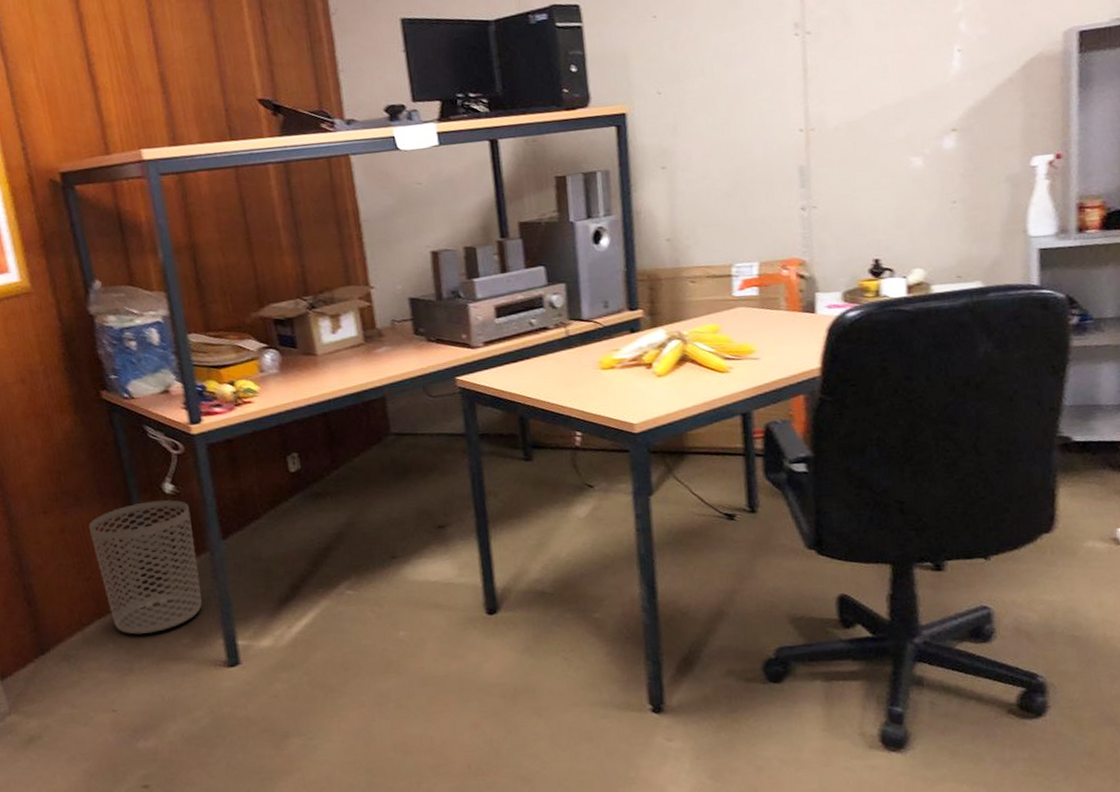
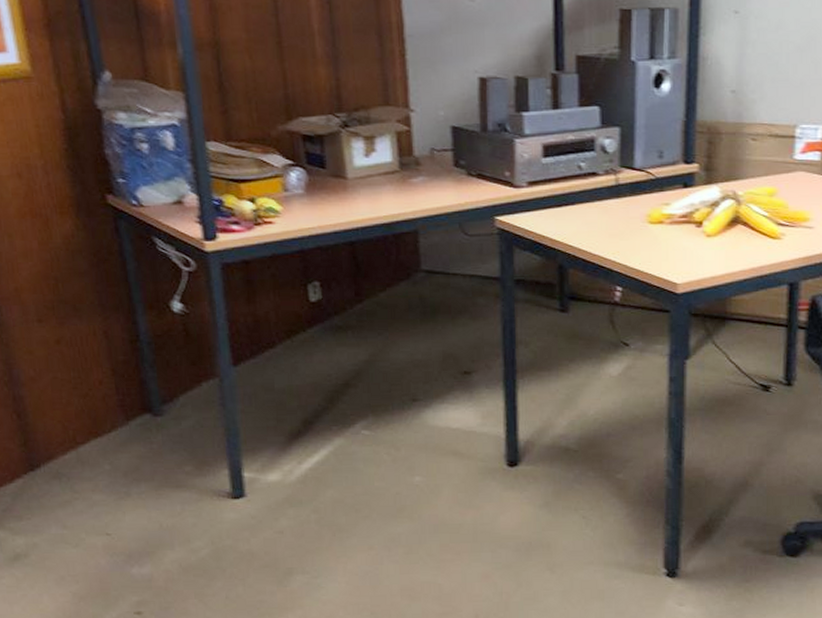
waste bin: present [88,500,202,635] -> none [87,319,208,458]

